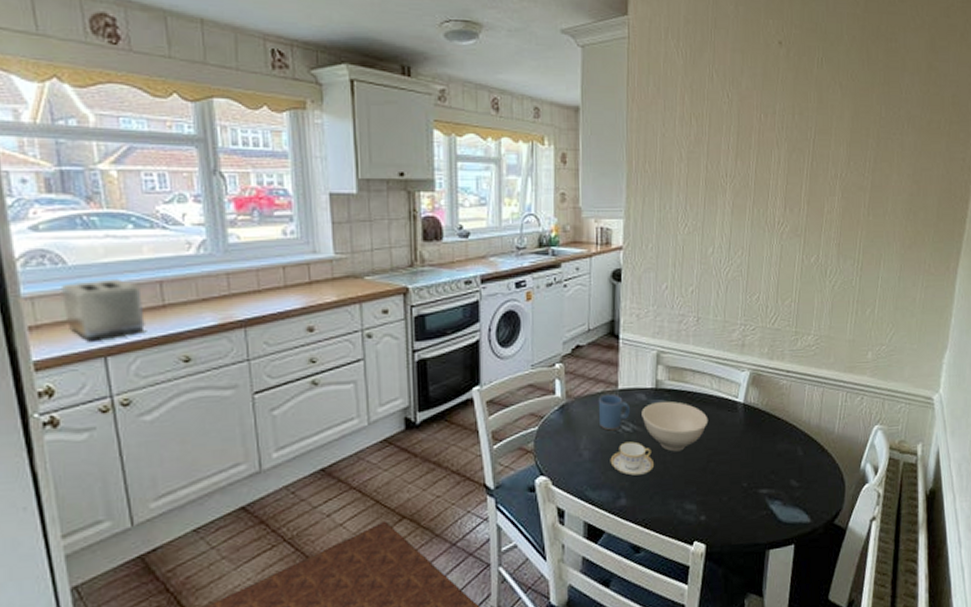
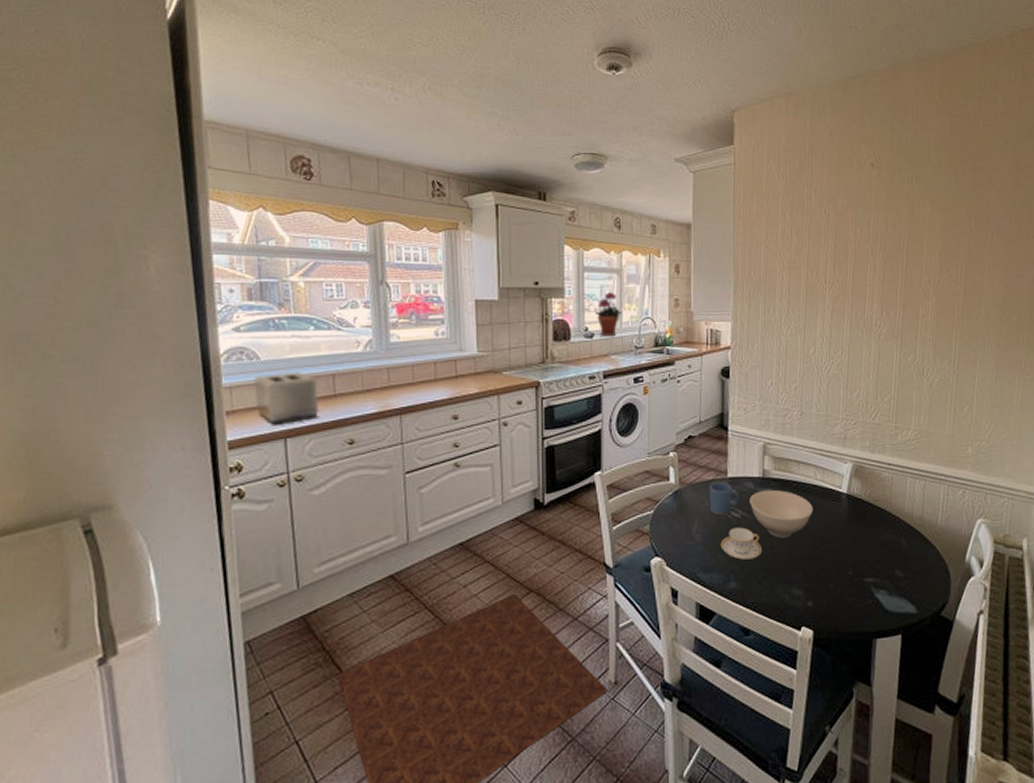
potted plant: none [471,185,502,235] -> present [595,292,622,336]

